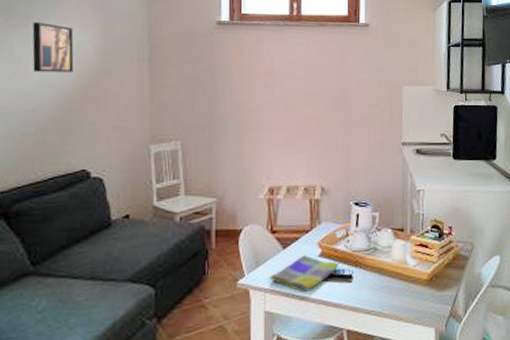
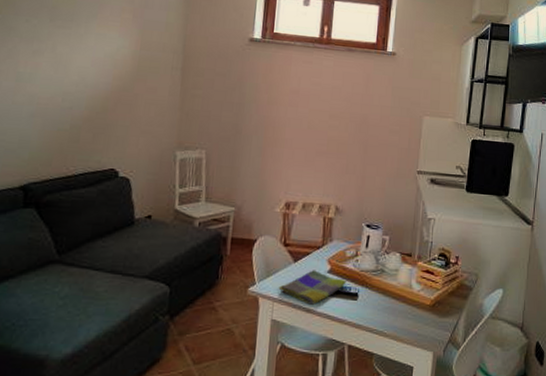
wall art: present [32,21,74,73] -> none [72,24,113,76]

